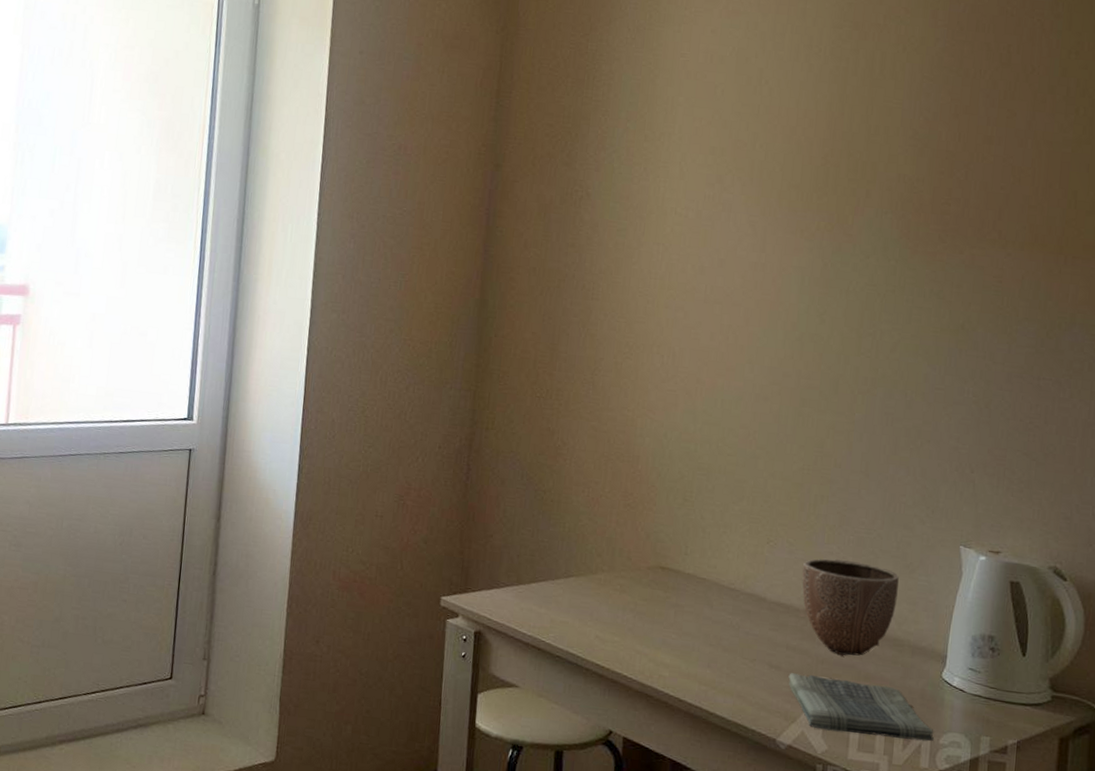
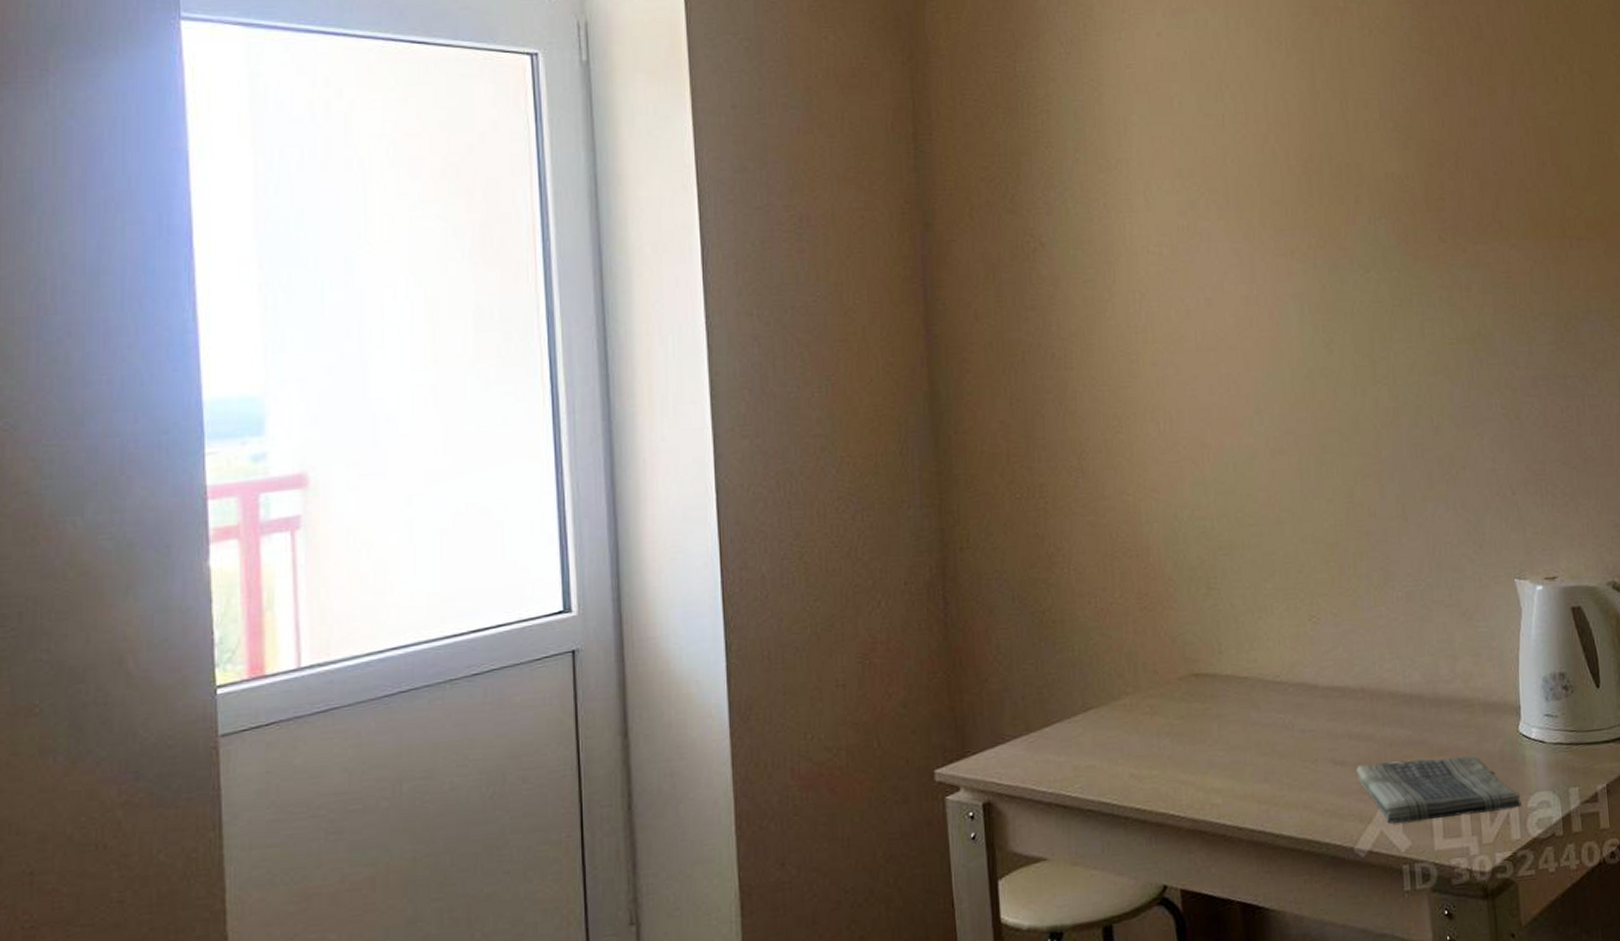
decorative bowl: present [801,558,899,656] -> none [1352,620,1459,732]

